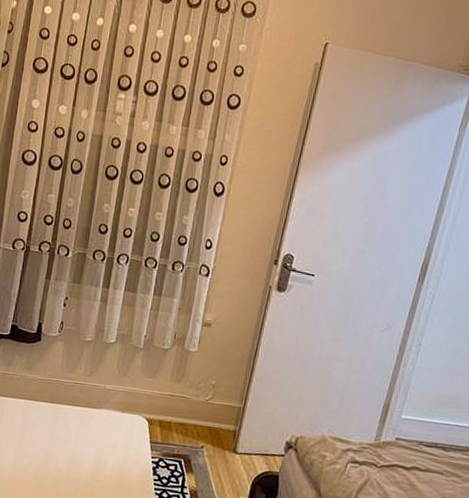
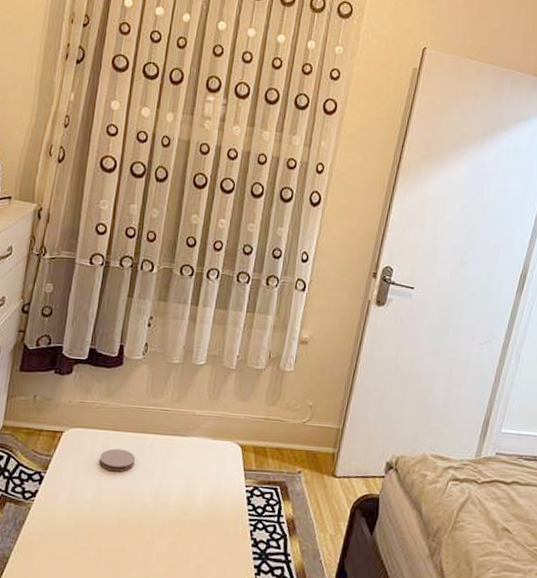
coaster: none [20,416,52,438] -> present [99,448,136,472]

